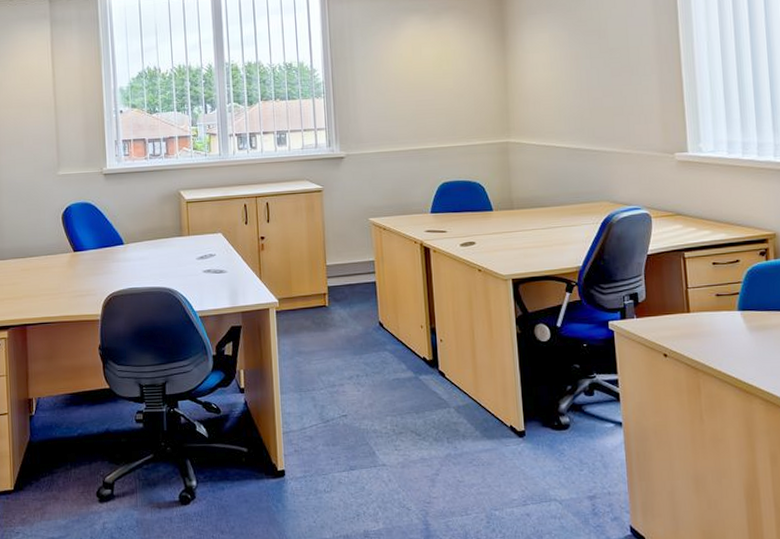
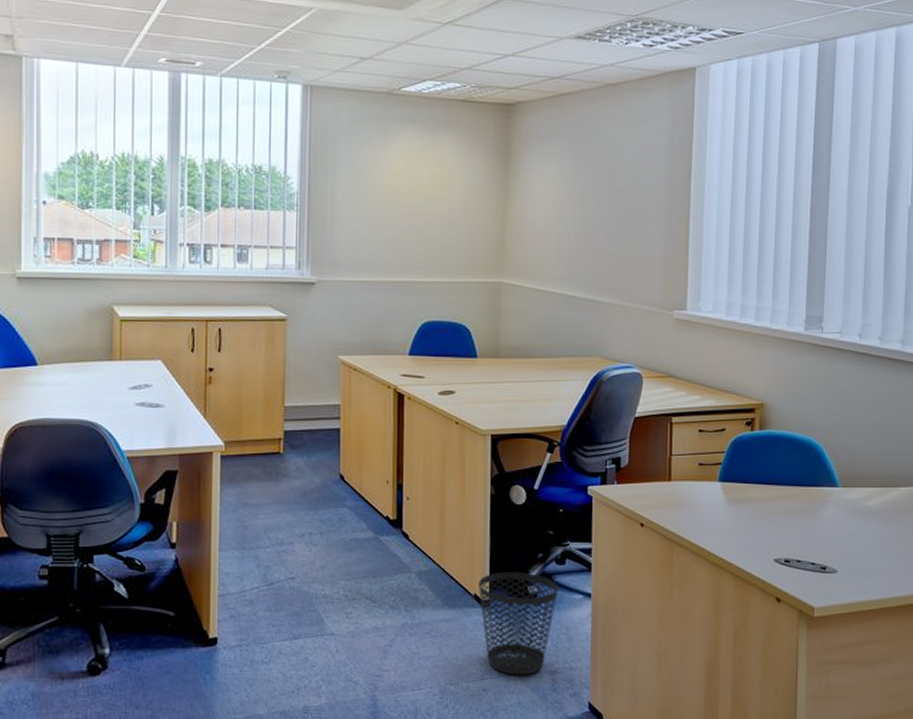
wastebasket: none [513,404,590,501] -> present [478,572,559,675]

